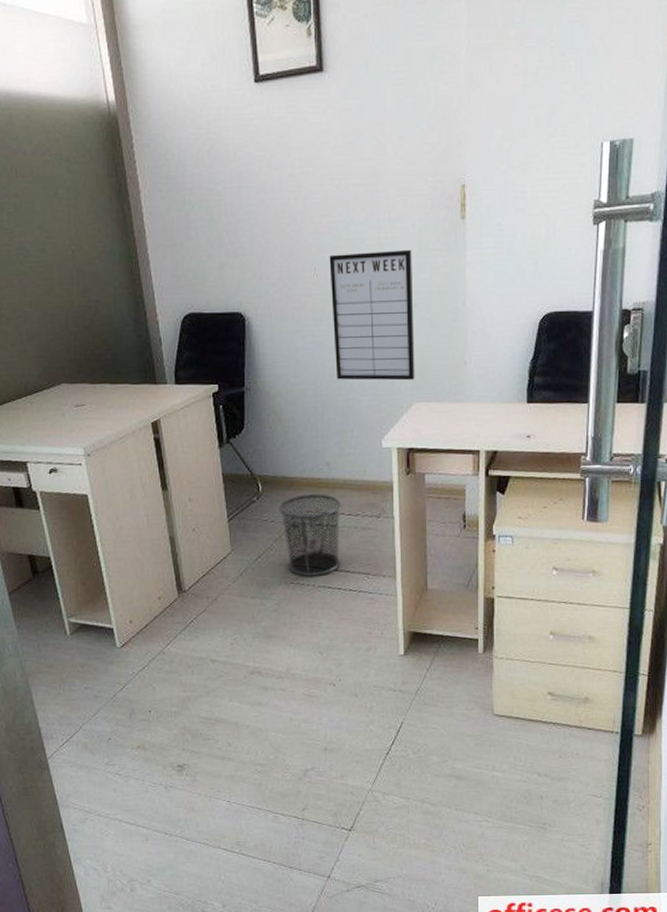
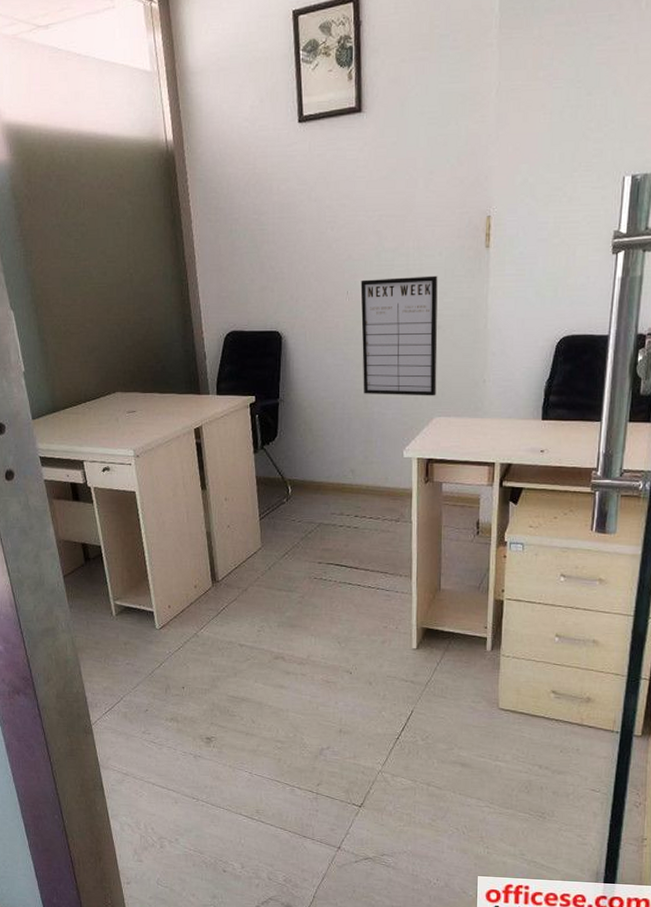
waste bin: present [278,494,341,576] -> none [306,498,363,573]

